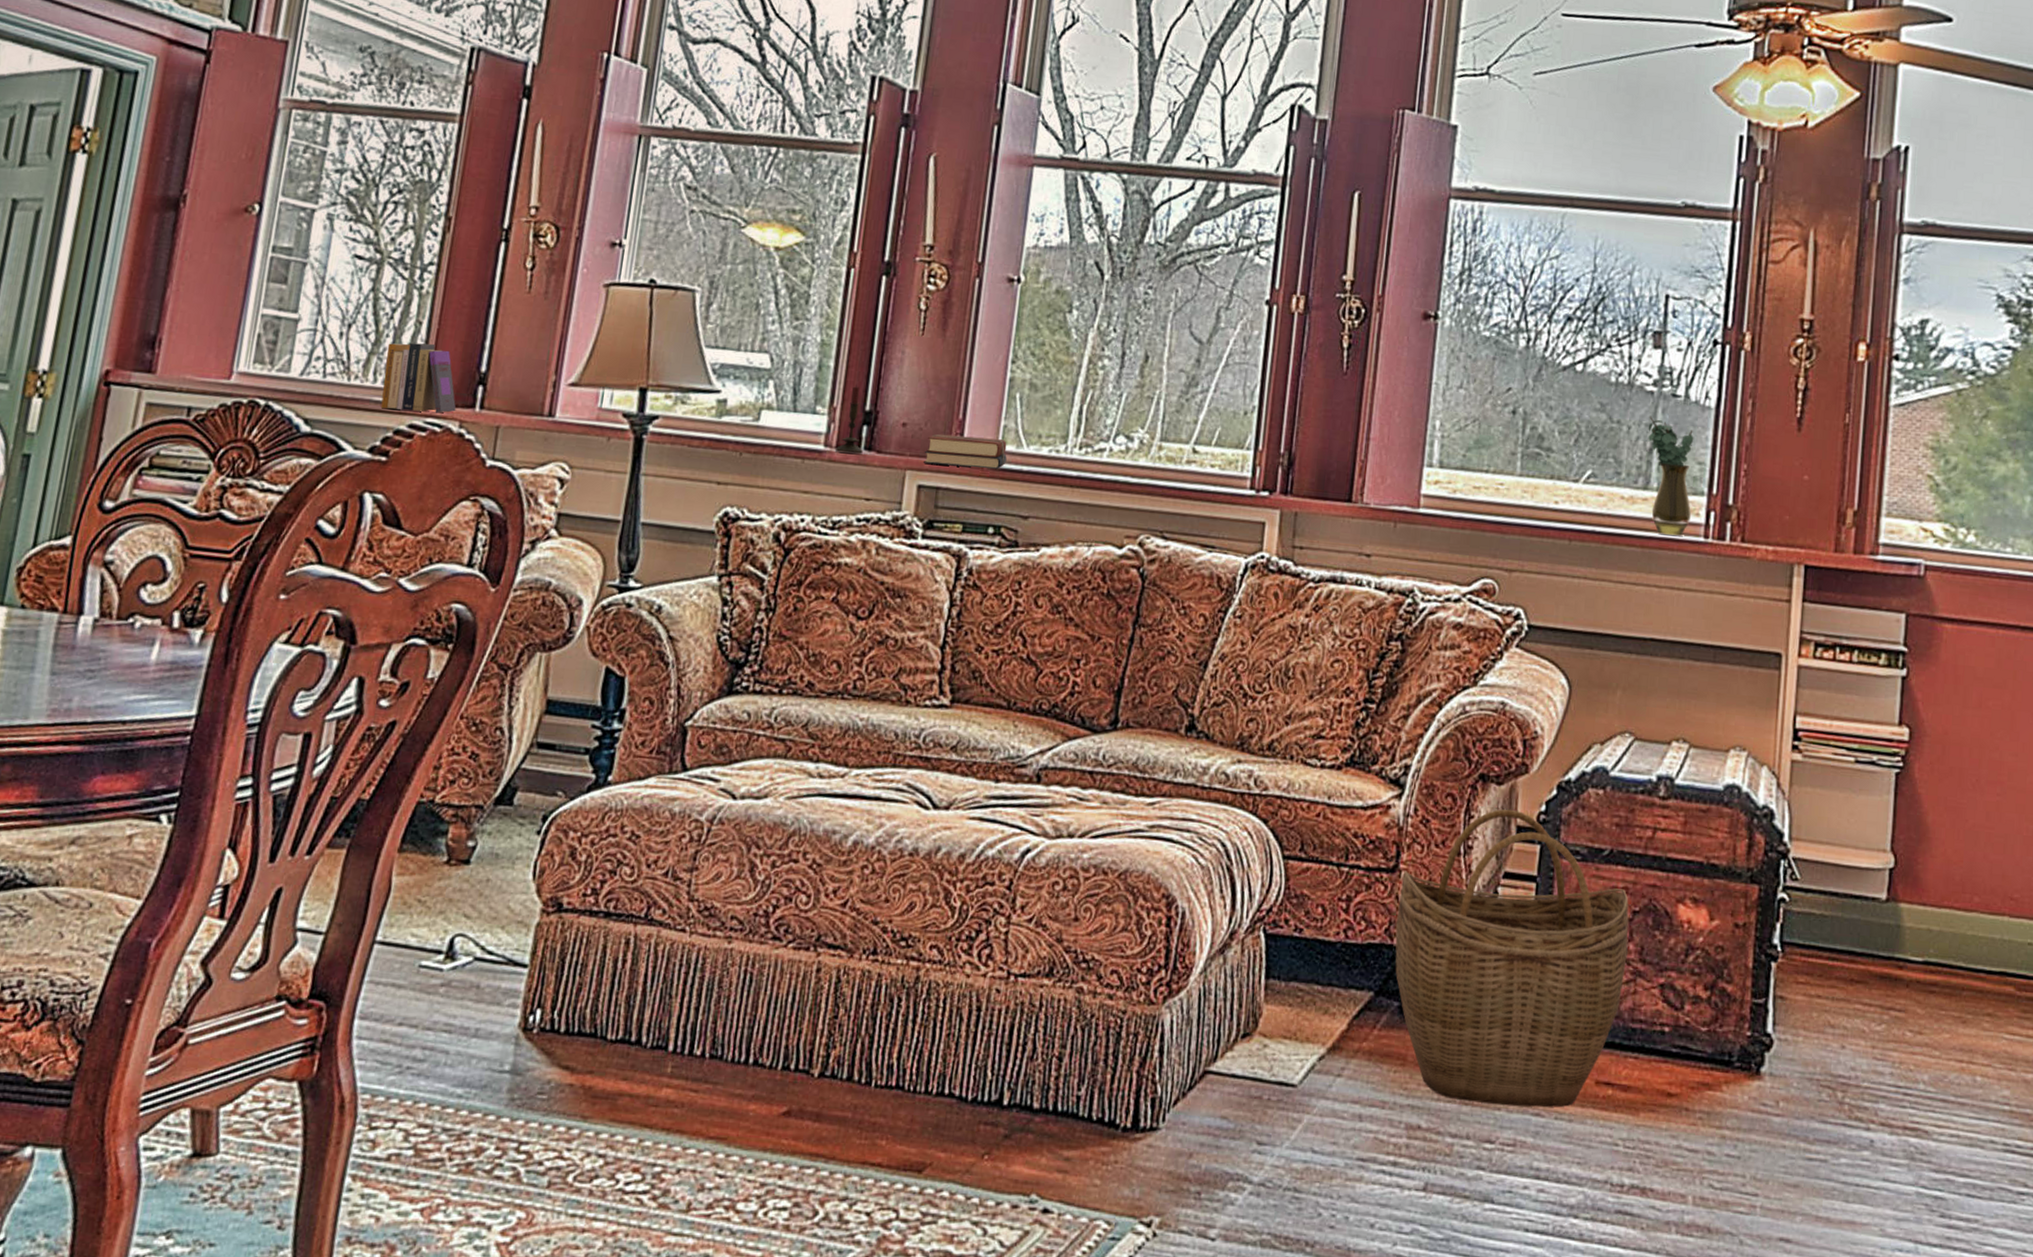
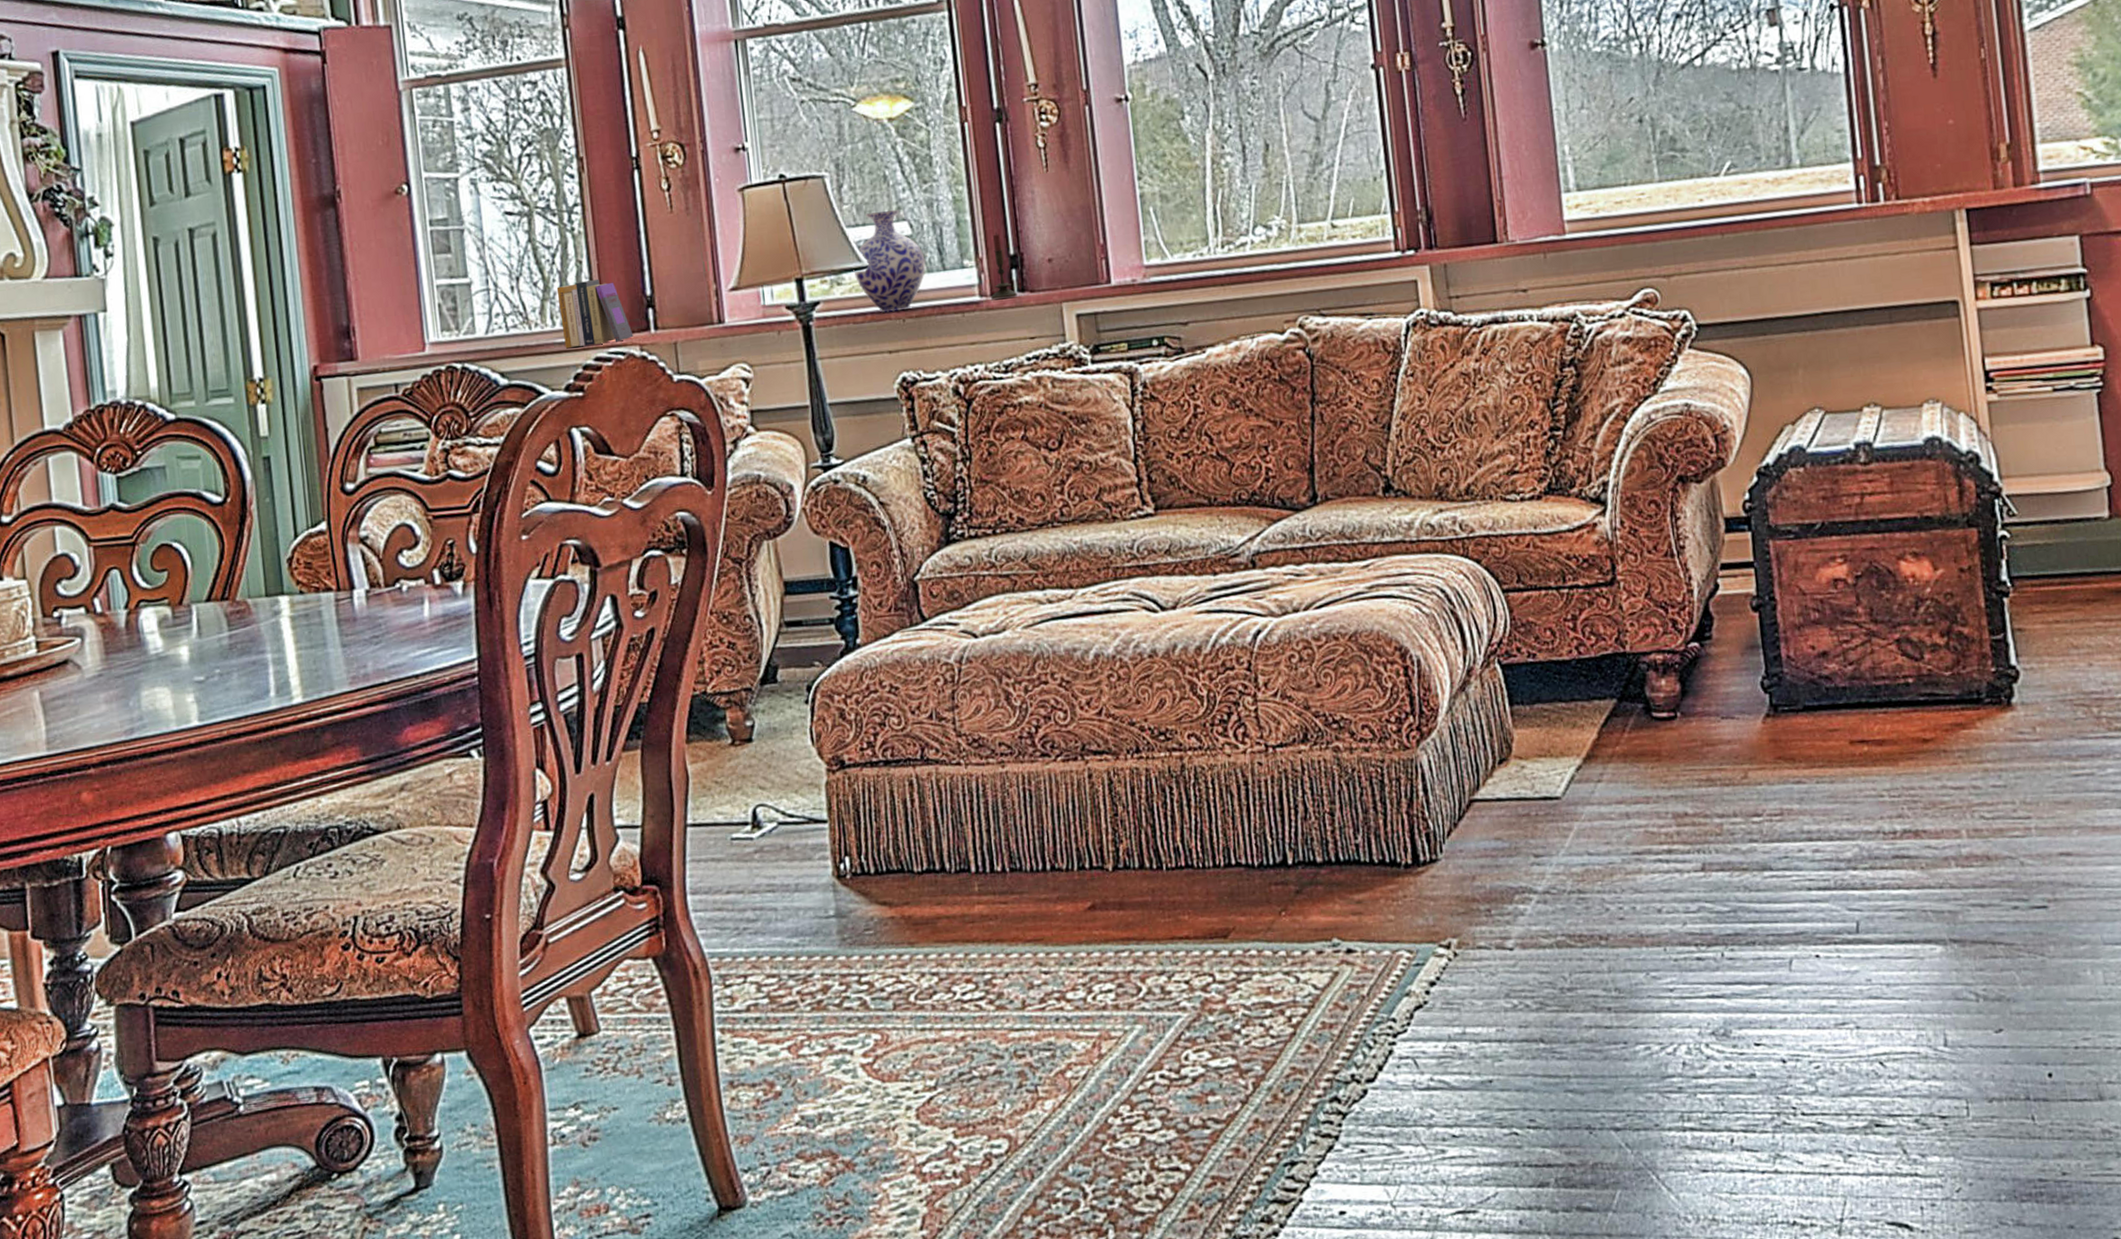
vase: none [701,337,778,443] -> present [853,209,926,313]
books: present [924,433,1007,470] -> none [1074,254,1155,293]
woven basket: present [1395,809,1629,1108] -> none [1621,503,1860,783]
vase: present [1648,416,1694,536] -> none [1778,94,1840,209]

